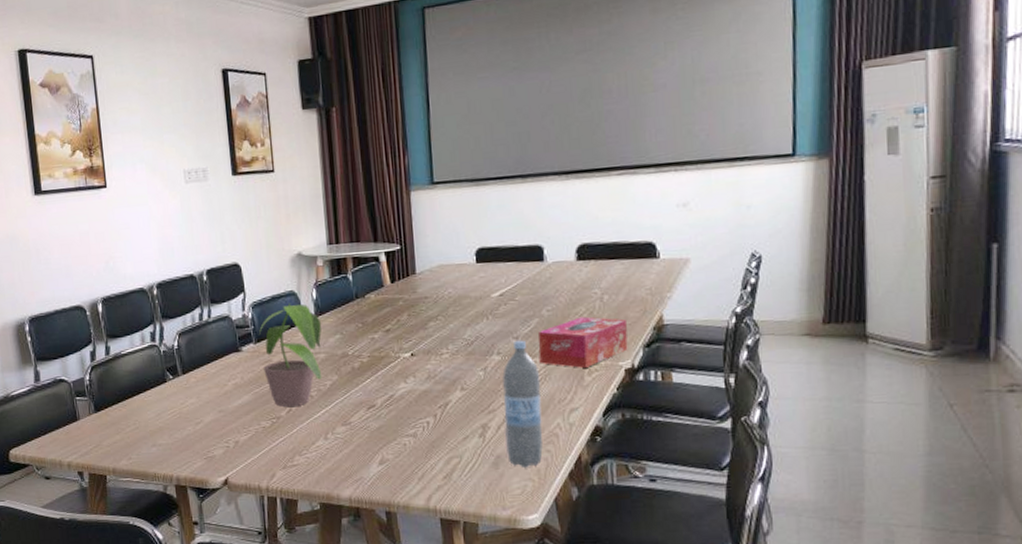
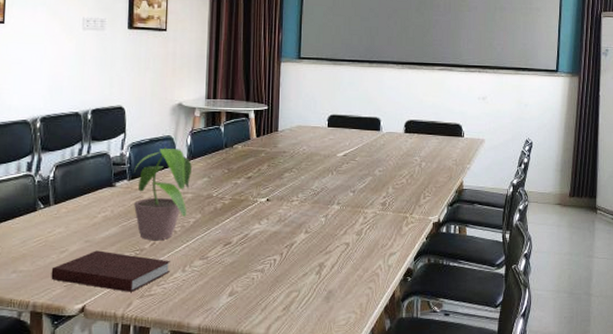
notebook: none [189,420,311,463] -> present [51,250,170,292]
water bottle: present [502,340,543,468] -> none [337,193,369,303]
tissue box: present [538,316,628,368] -> none [369,178,437,220]

